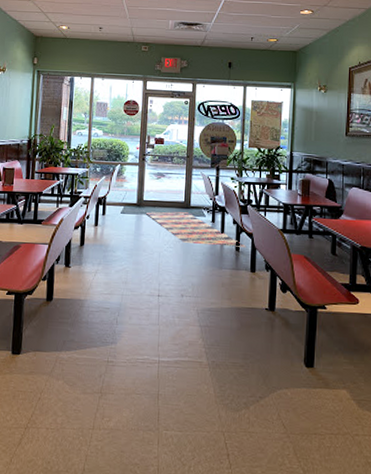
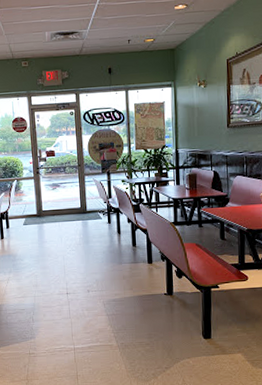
rug: present [145,211,246,247] -> none [46,216,142,245]

